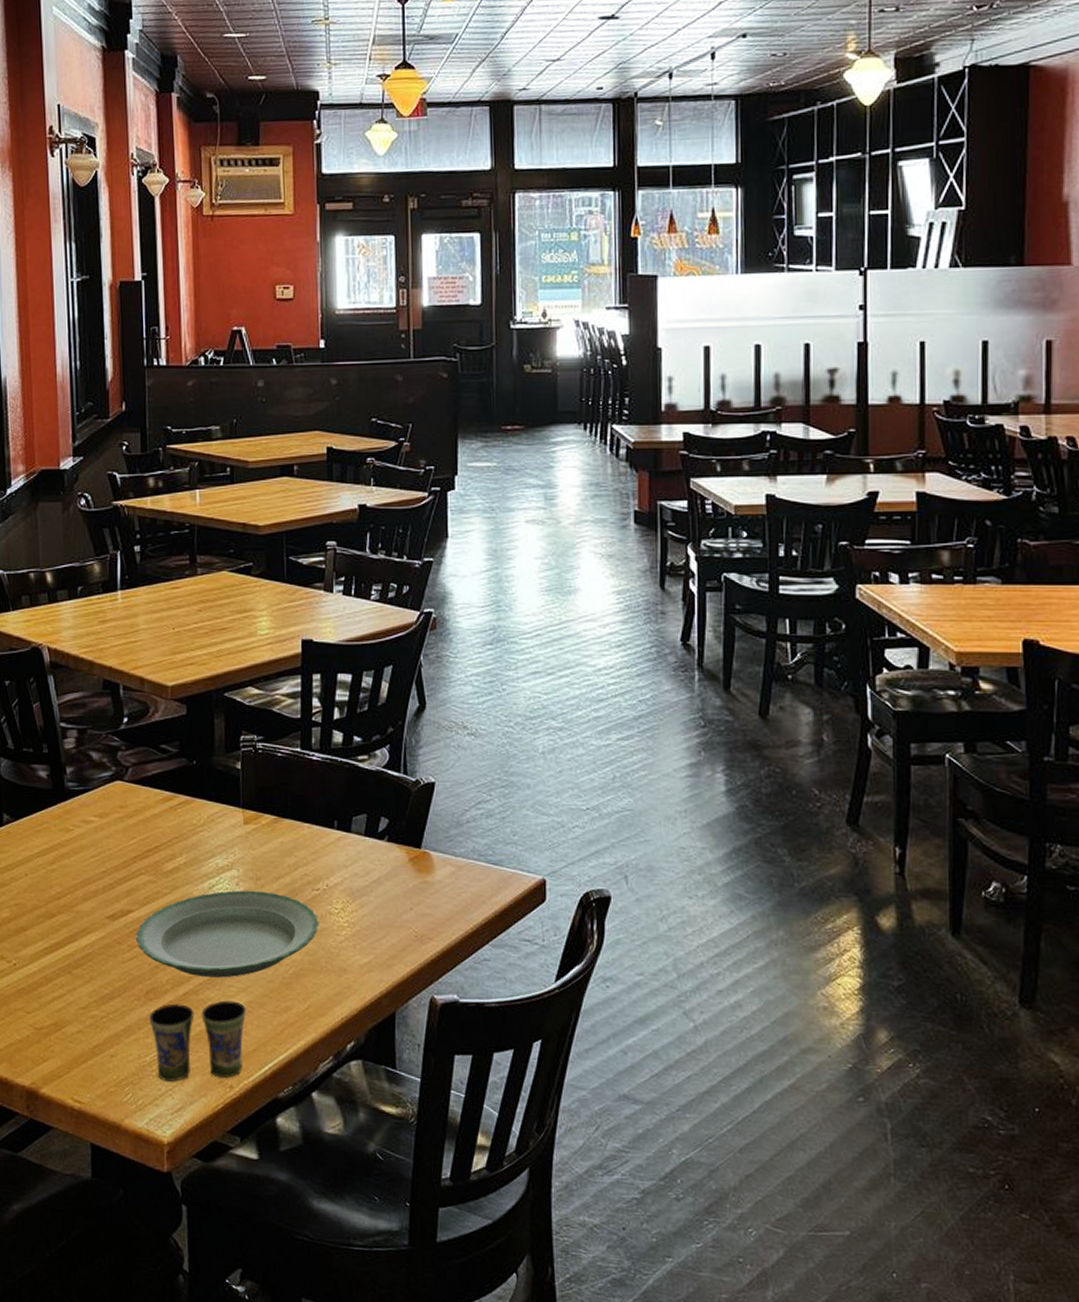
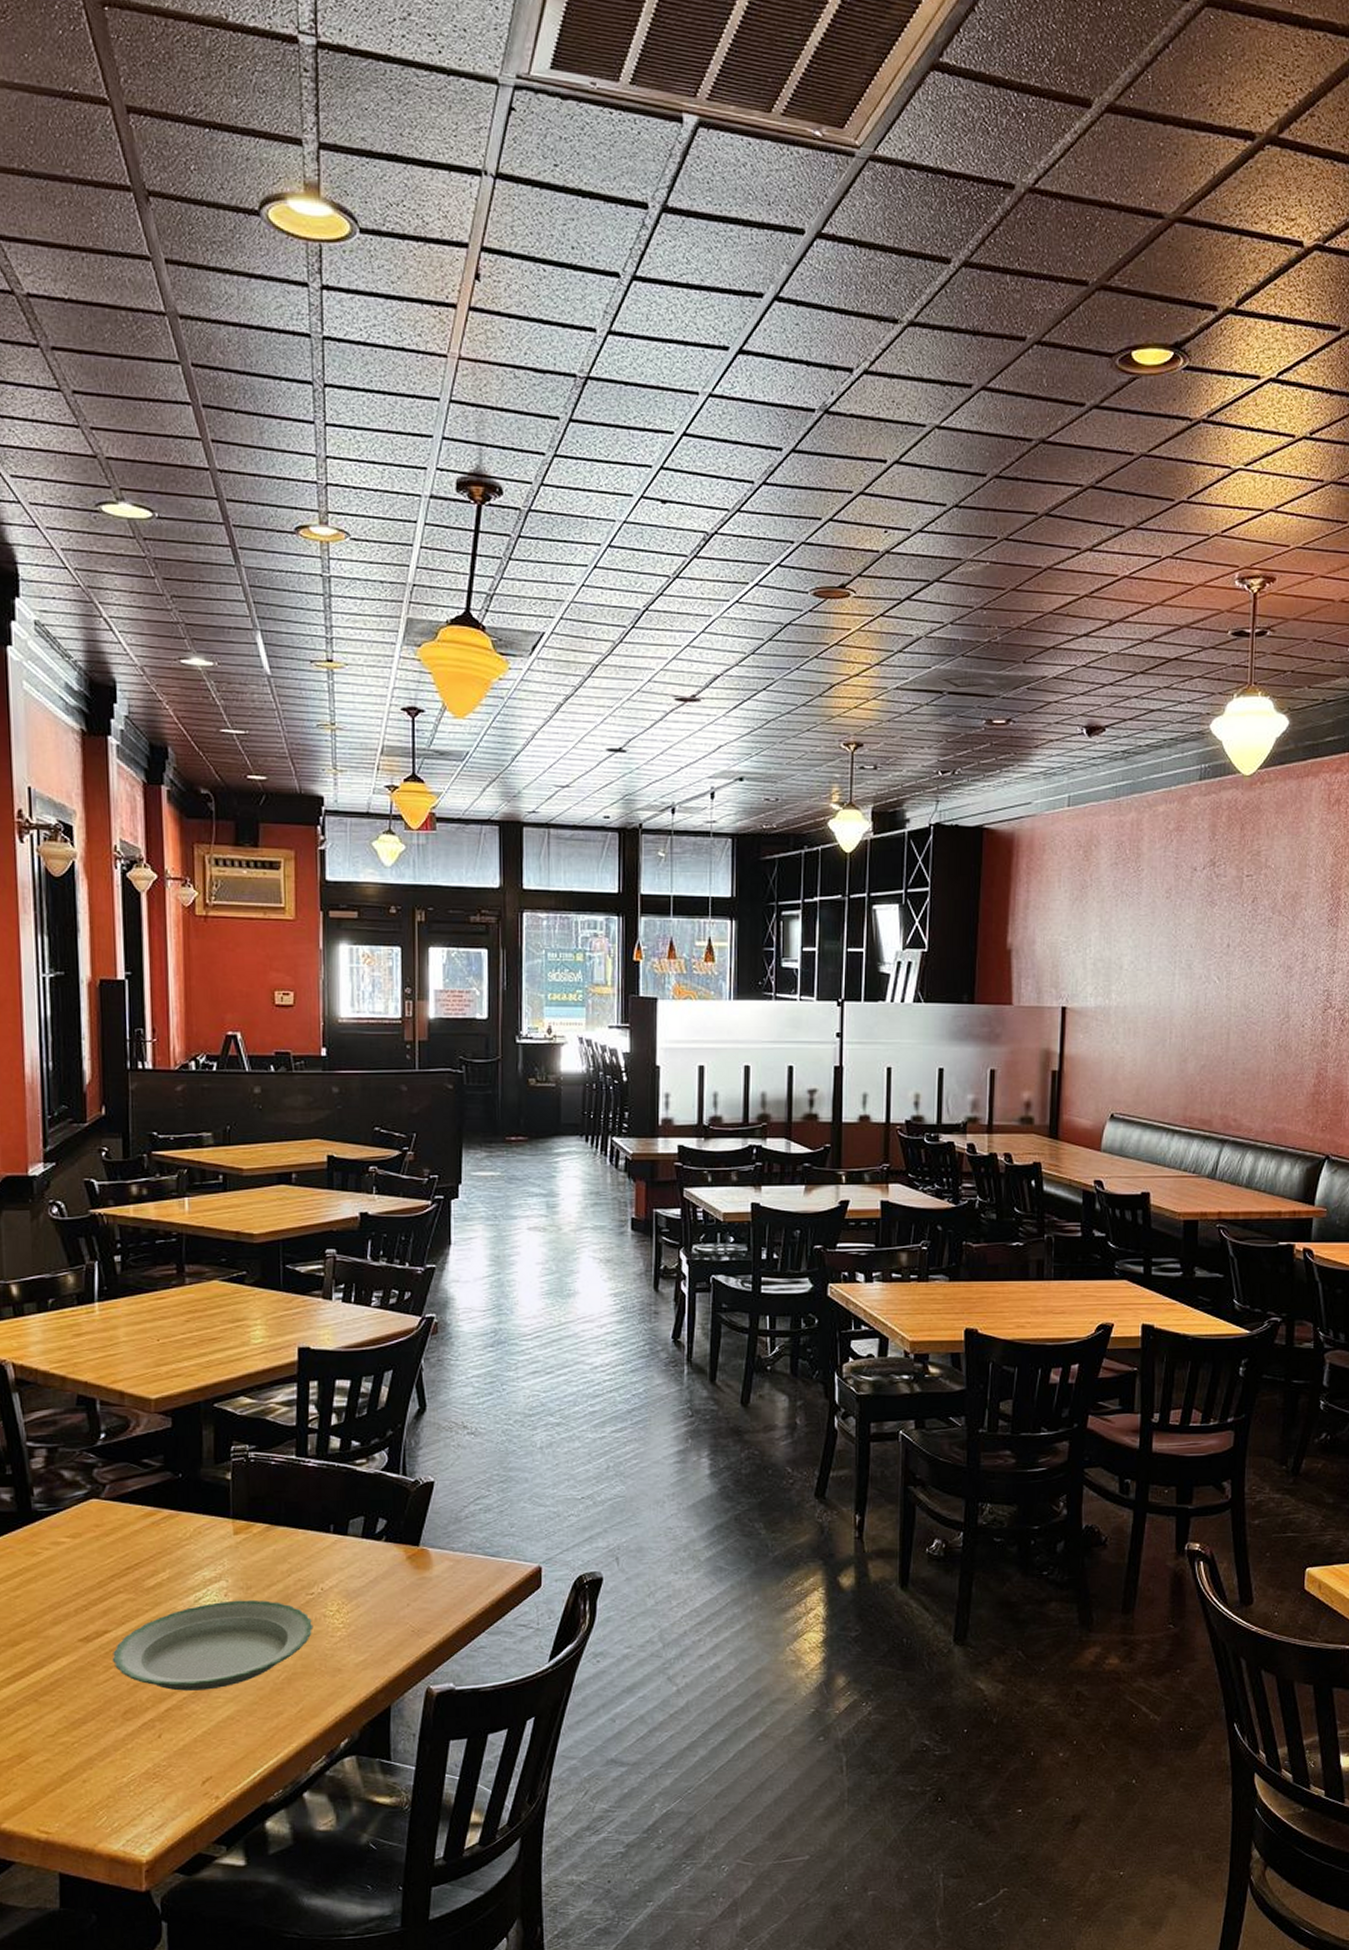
cup: present [149,1000,247,1082] -> none [127,1711,235,1800]

